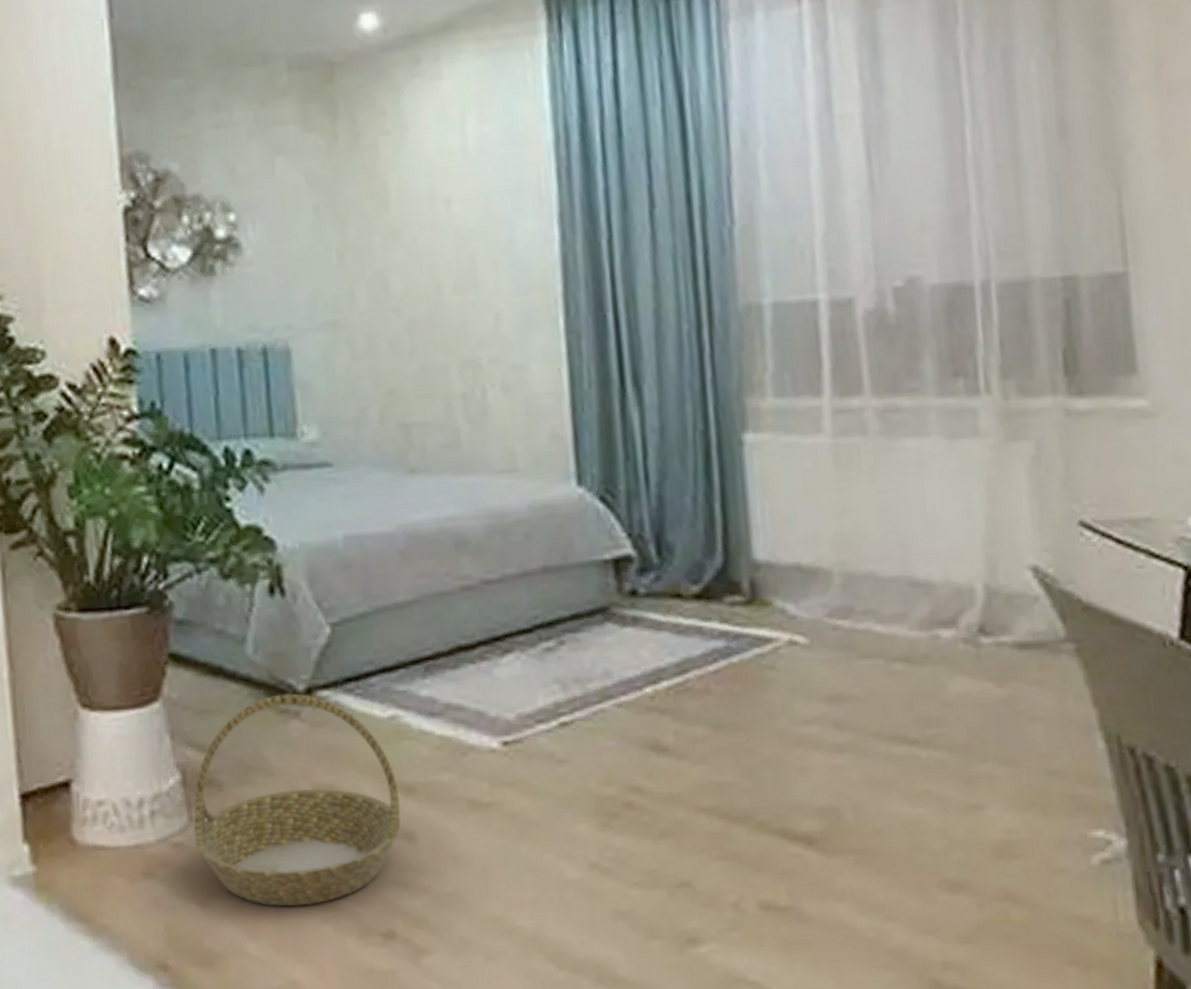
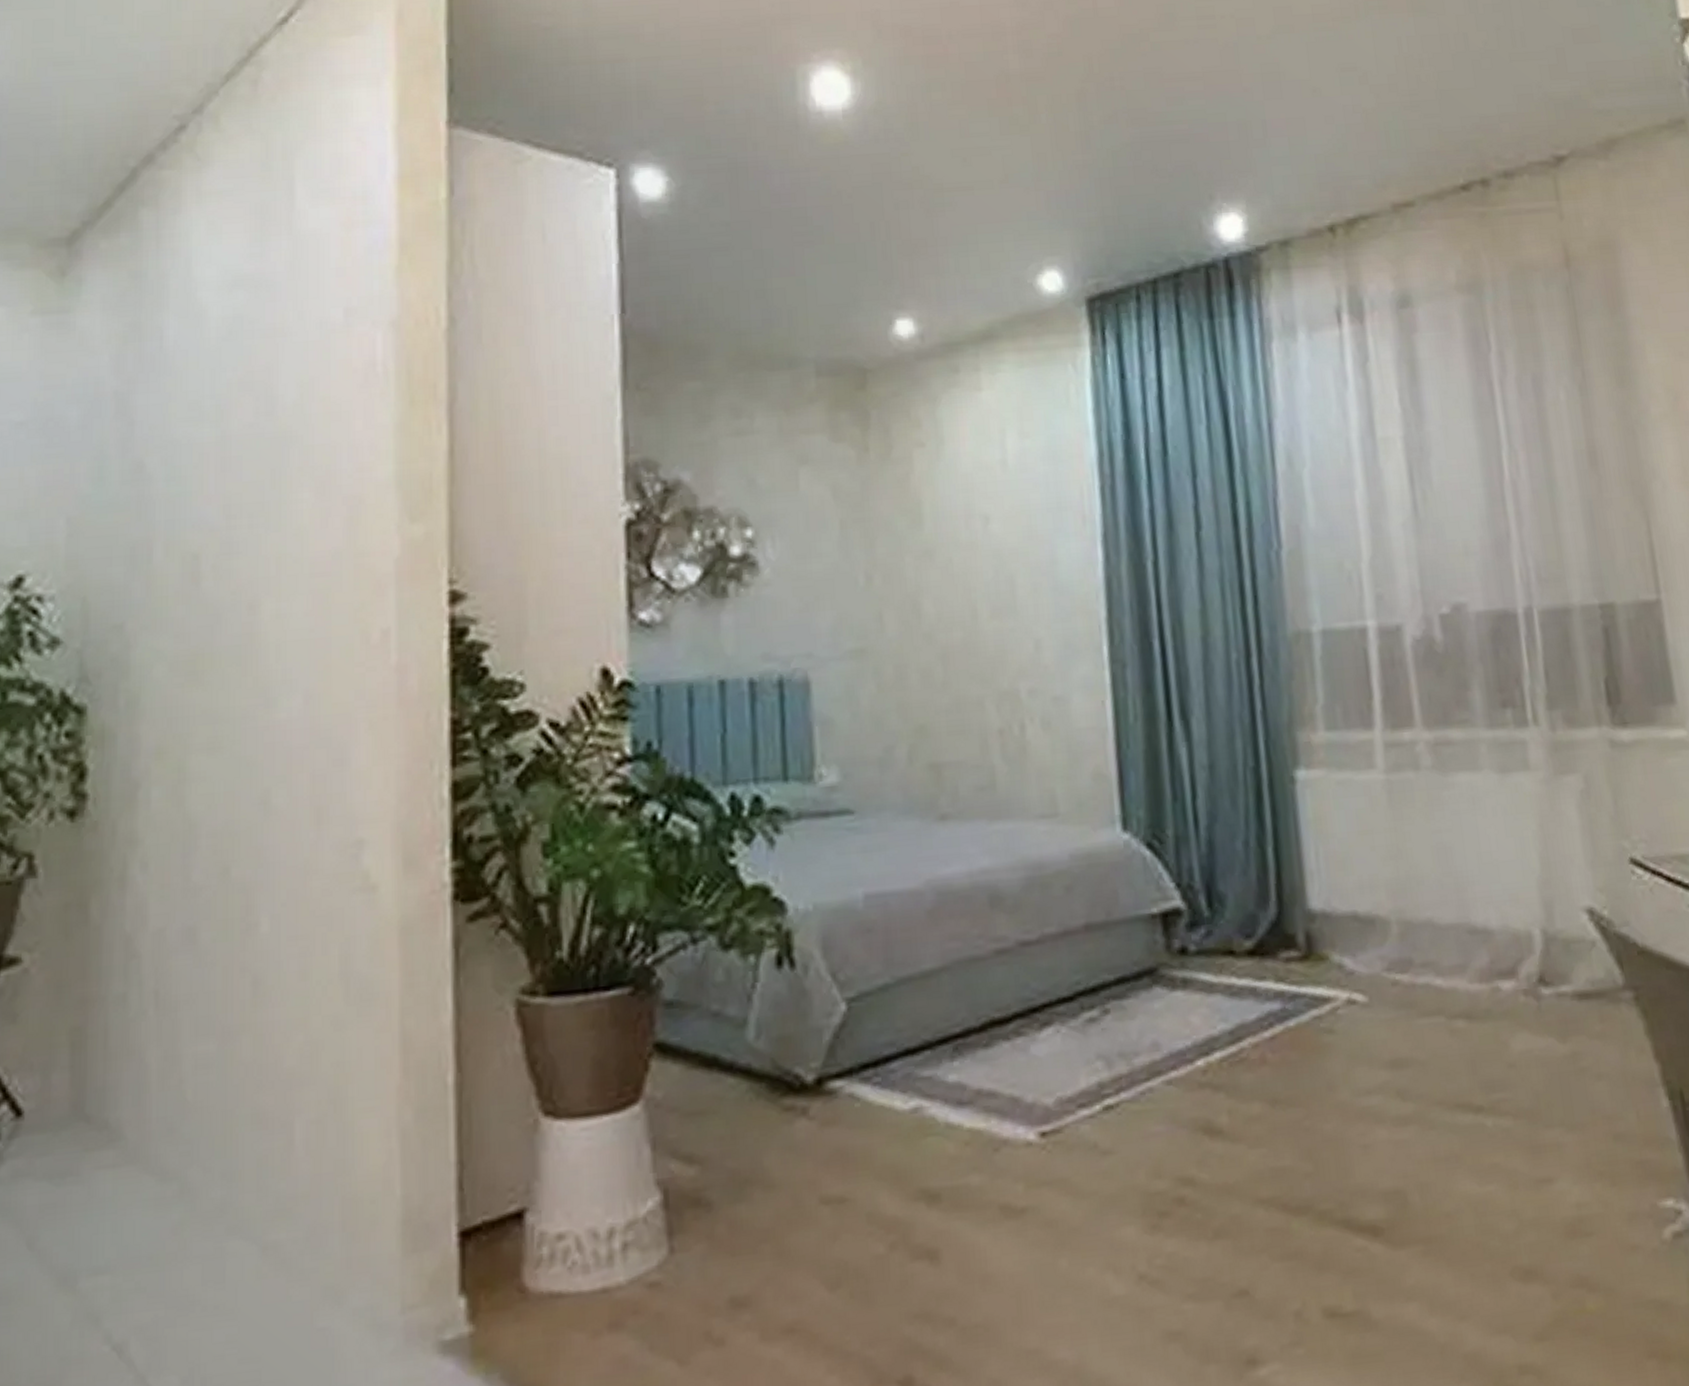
basket: present [193,693,401,906] -> none [674,1085,923,1356]

